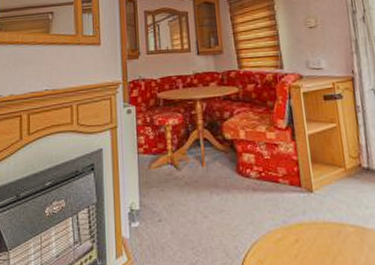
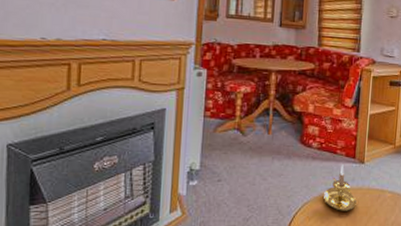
candle holder: none [273,195,314,252] -> present [324,164,357,211]

